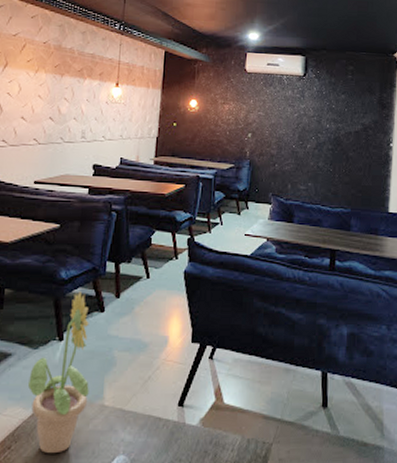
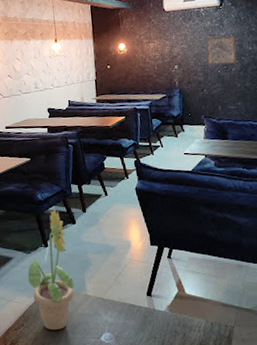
wall art: none [283,108,315,140] -> present [205,36,237,65]

